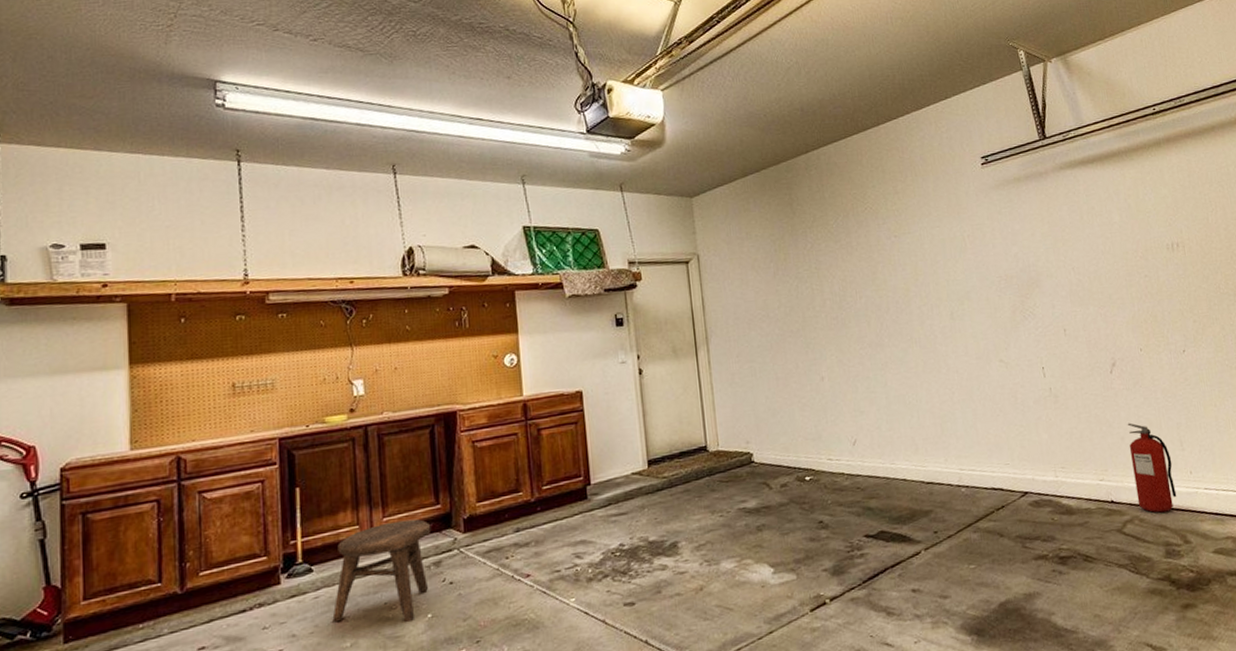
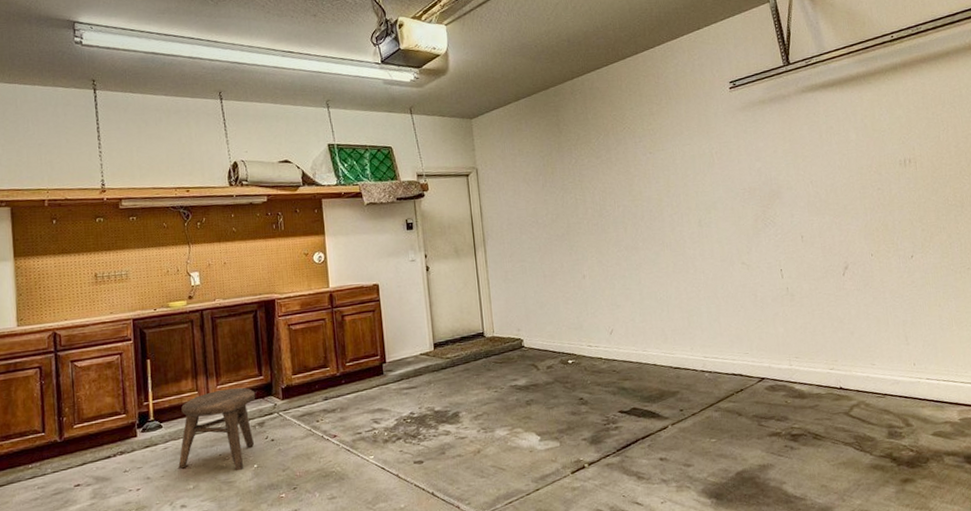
fire extinguisher: present [1127,422,1177,513] -> none [857,319,901,399]

